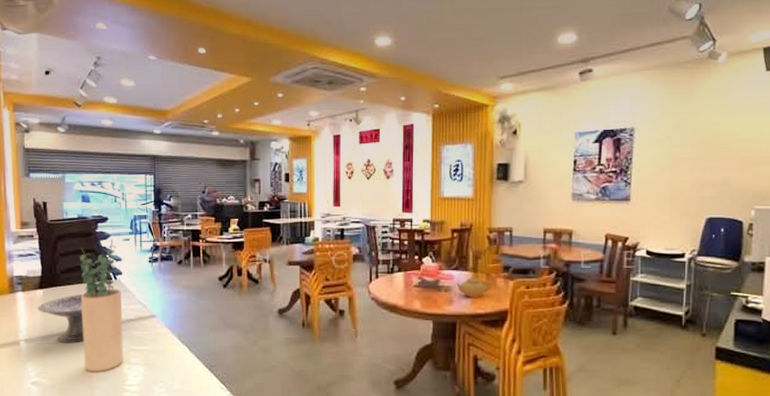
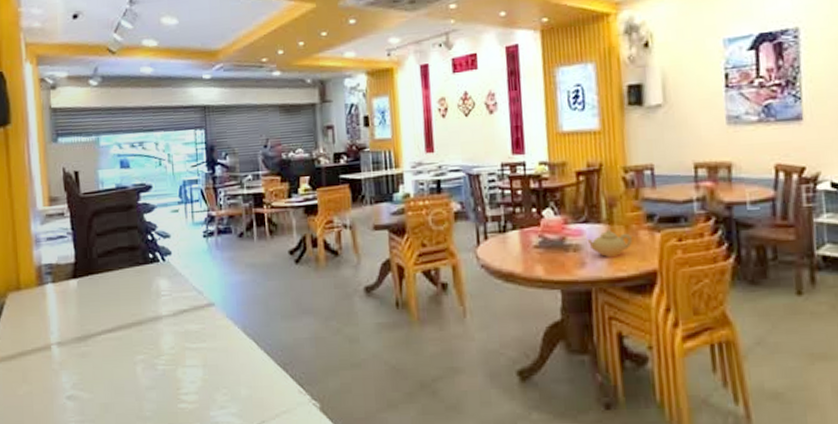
decorative bowl: present [37,293,84,343] -> none [71,281,129,345]
vase: present [80,239,124,373] -> none [120,211,177,380]

